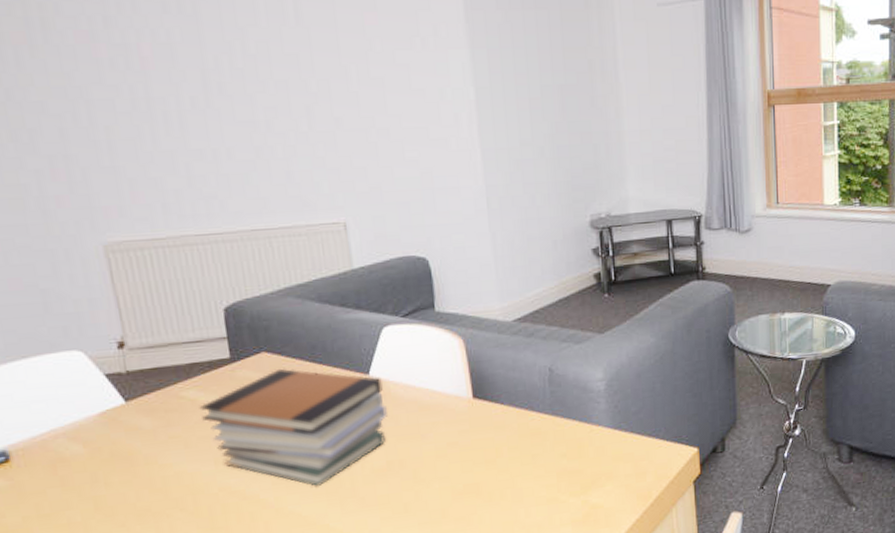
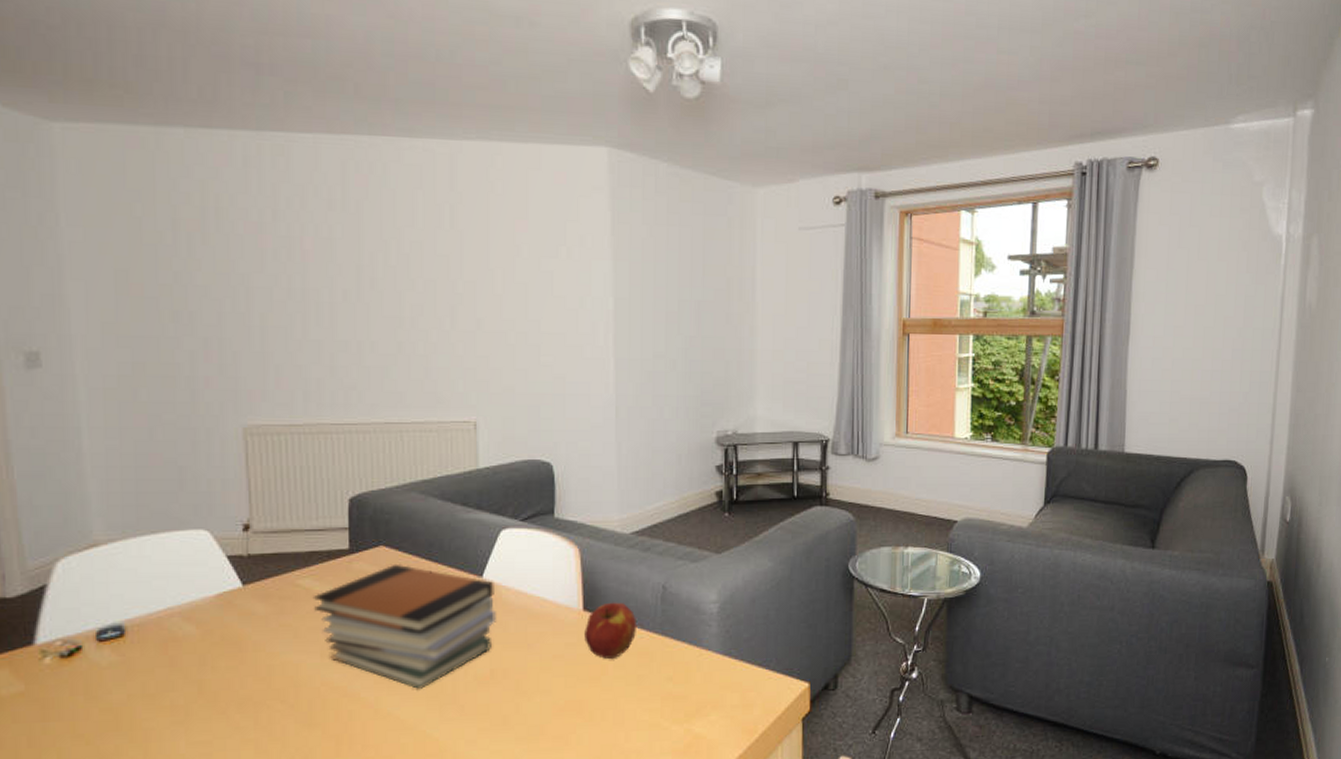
apple: none [476,387,528,442] -> present [584,602,638,659]

